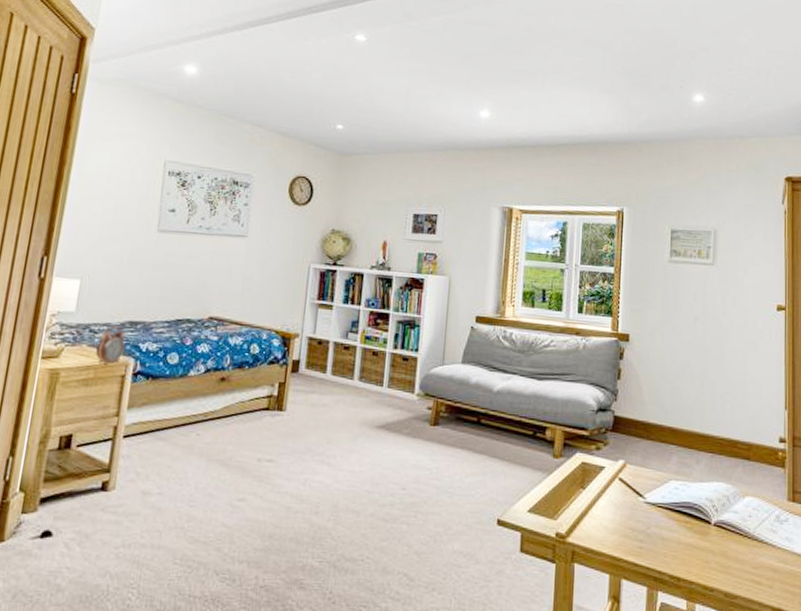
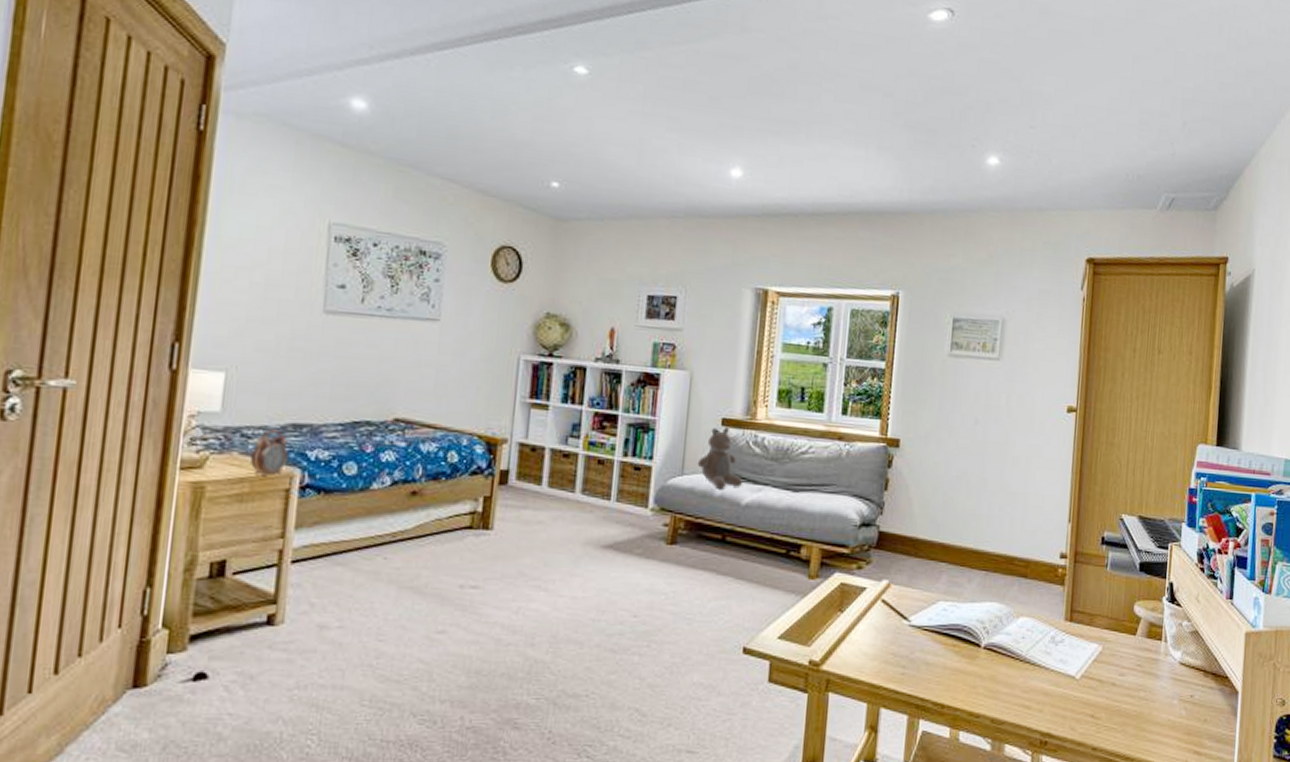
stuffed animal: none [455,323,494,378] -> present [697,426,742,489]

